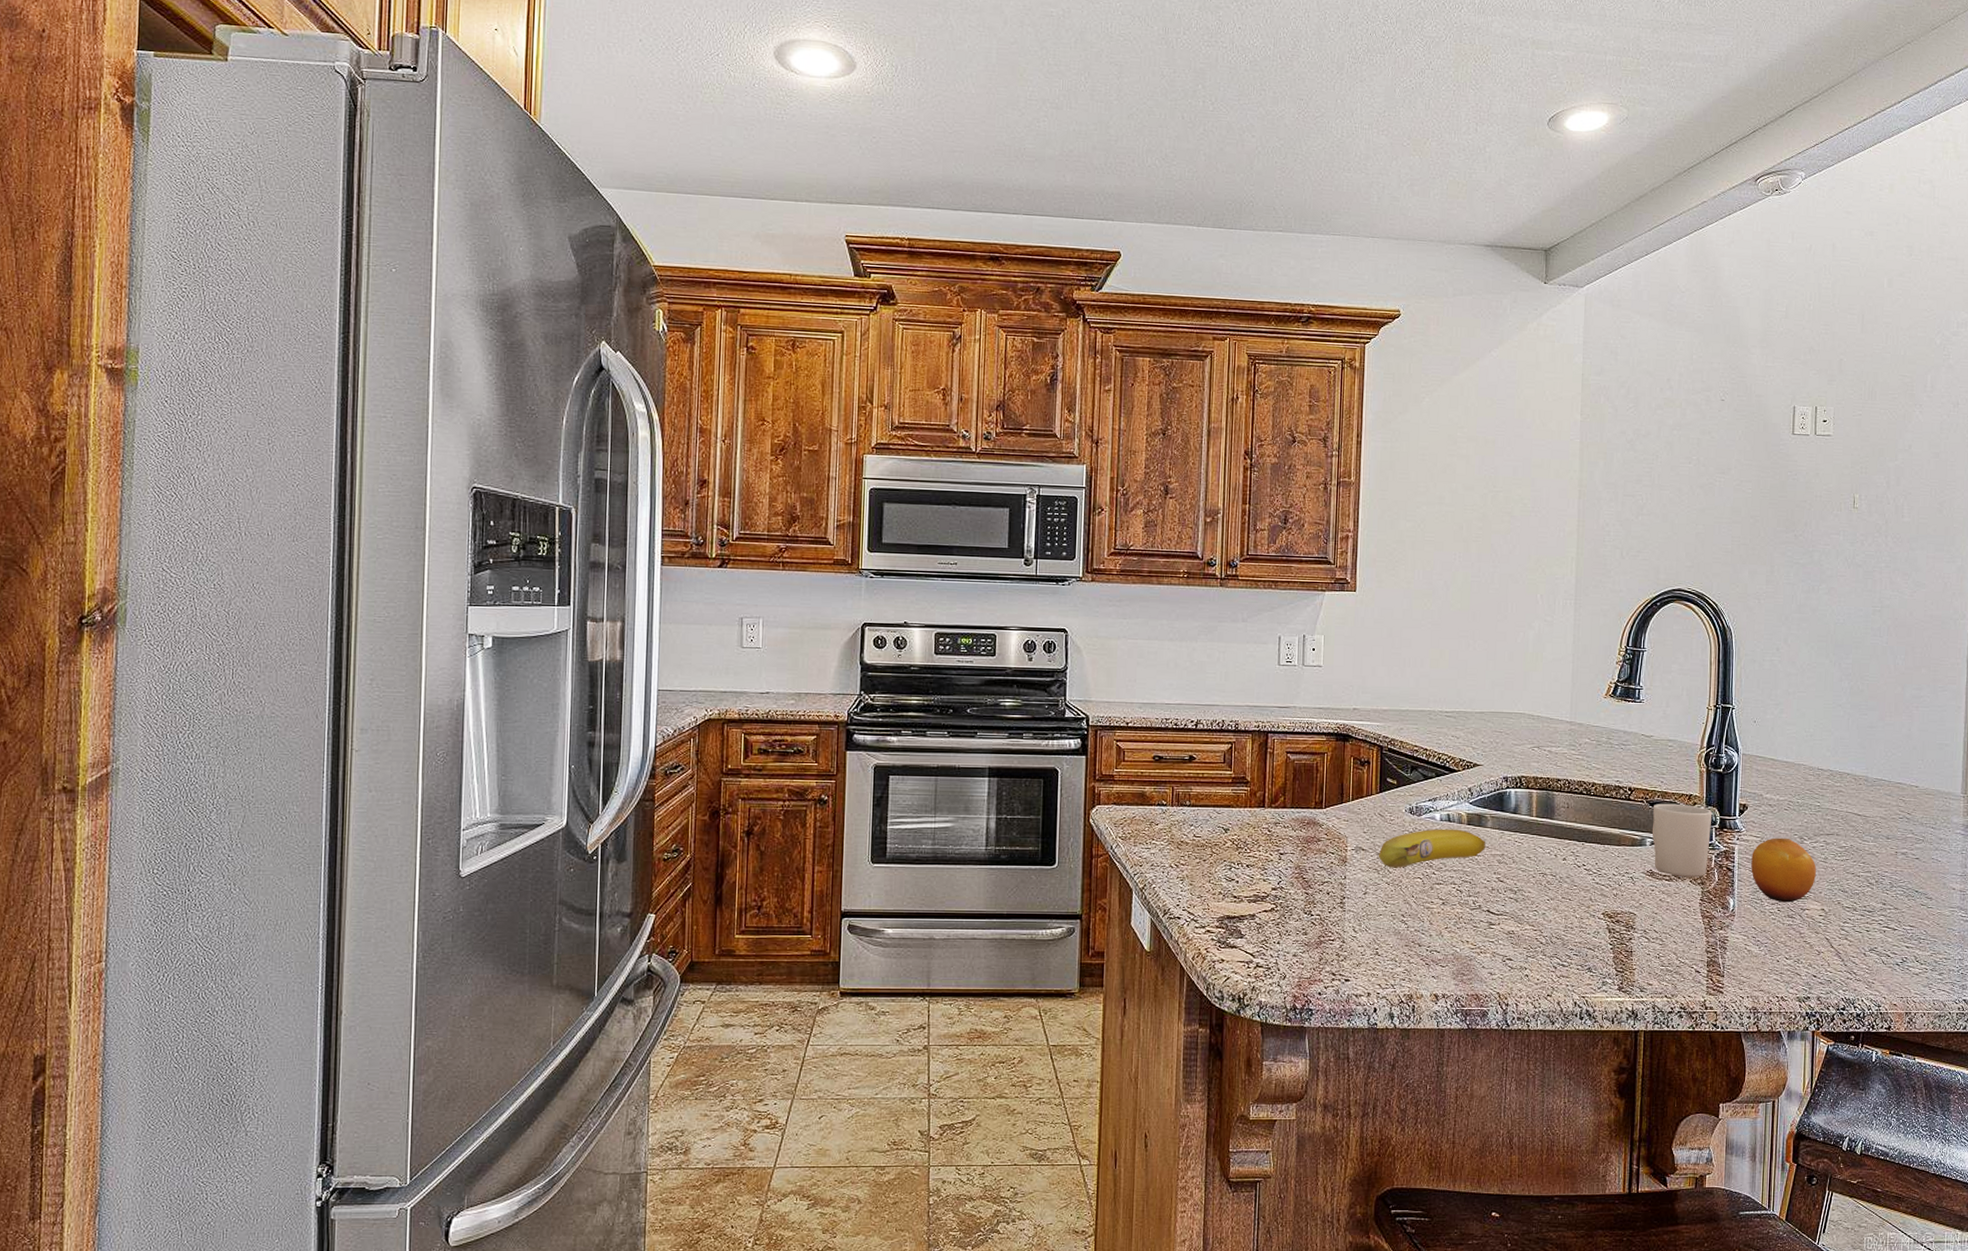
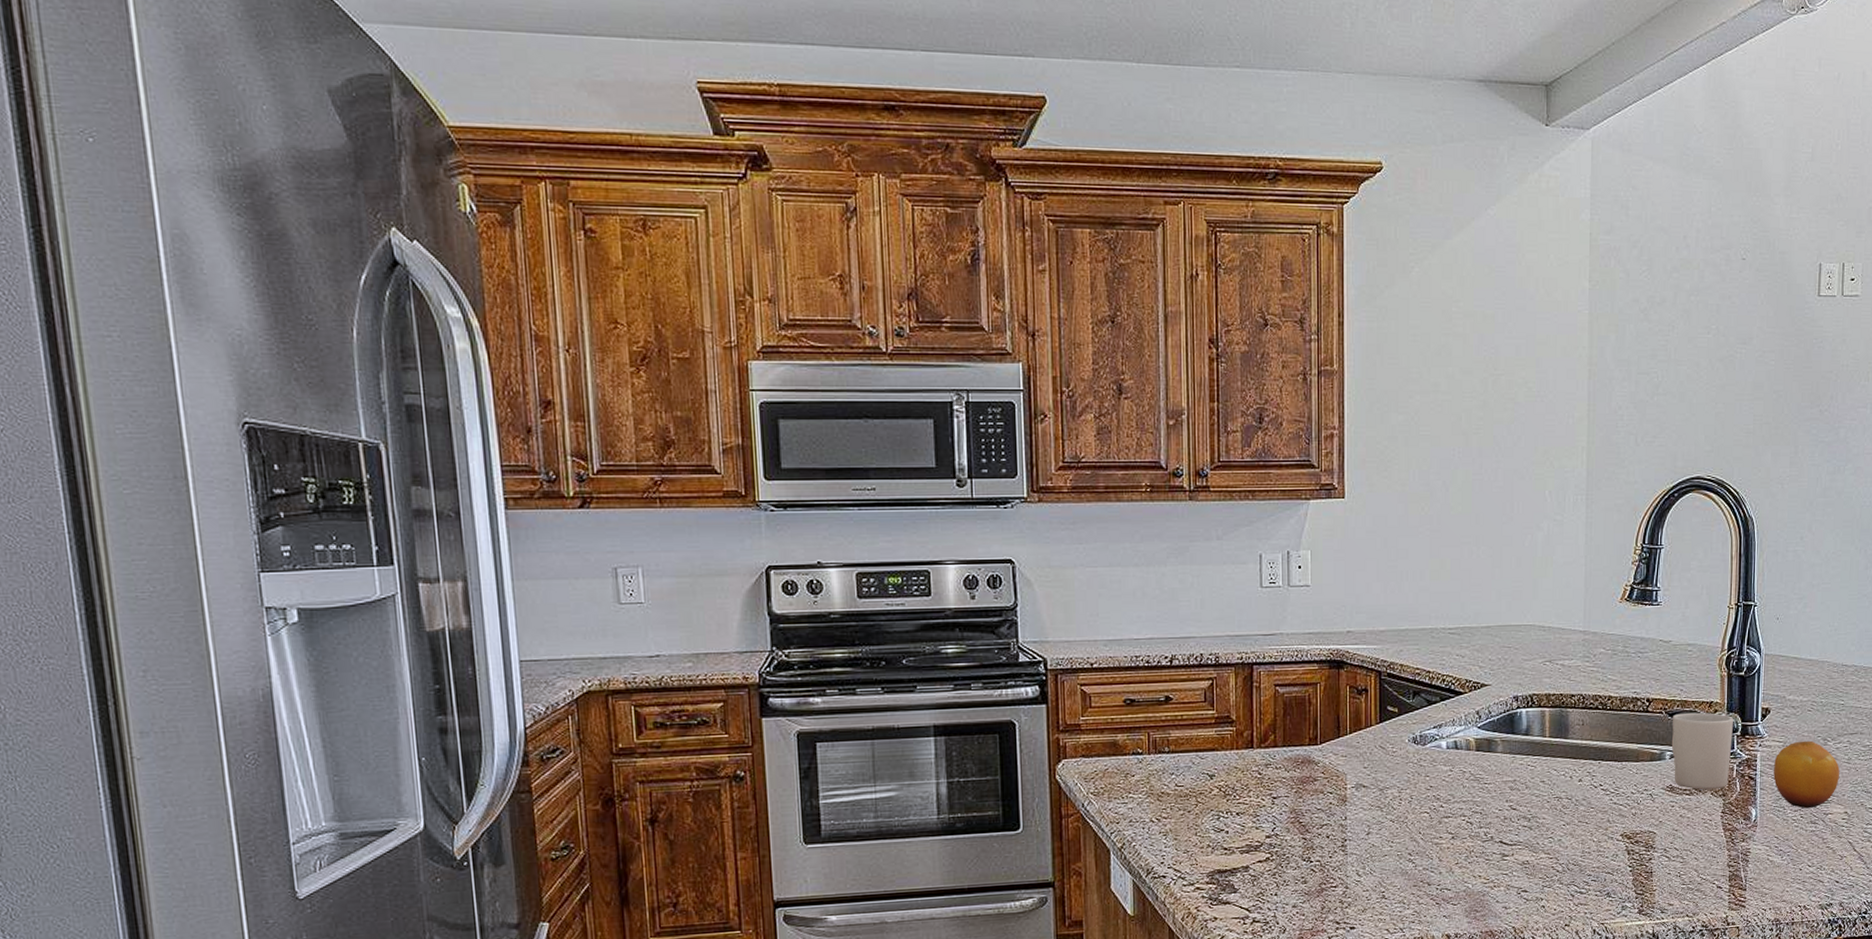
fruit: present [1378,828,1485,868] -> none [1380,756,1496,804]

